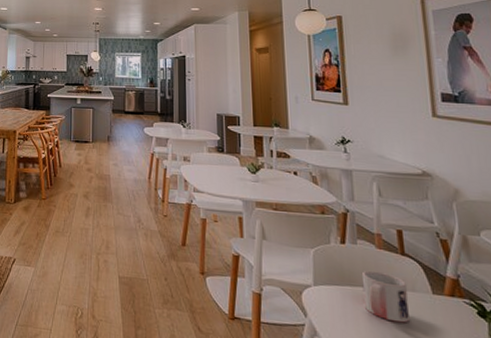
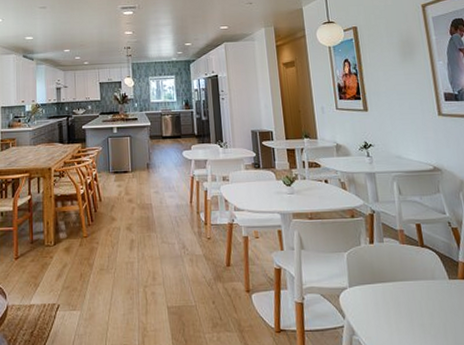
mug: present [361,270,409,323] -> none [389,265,432,311]

